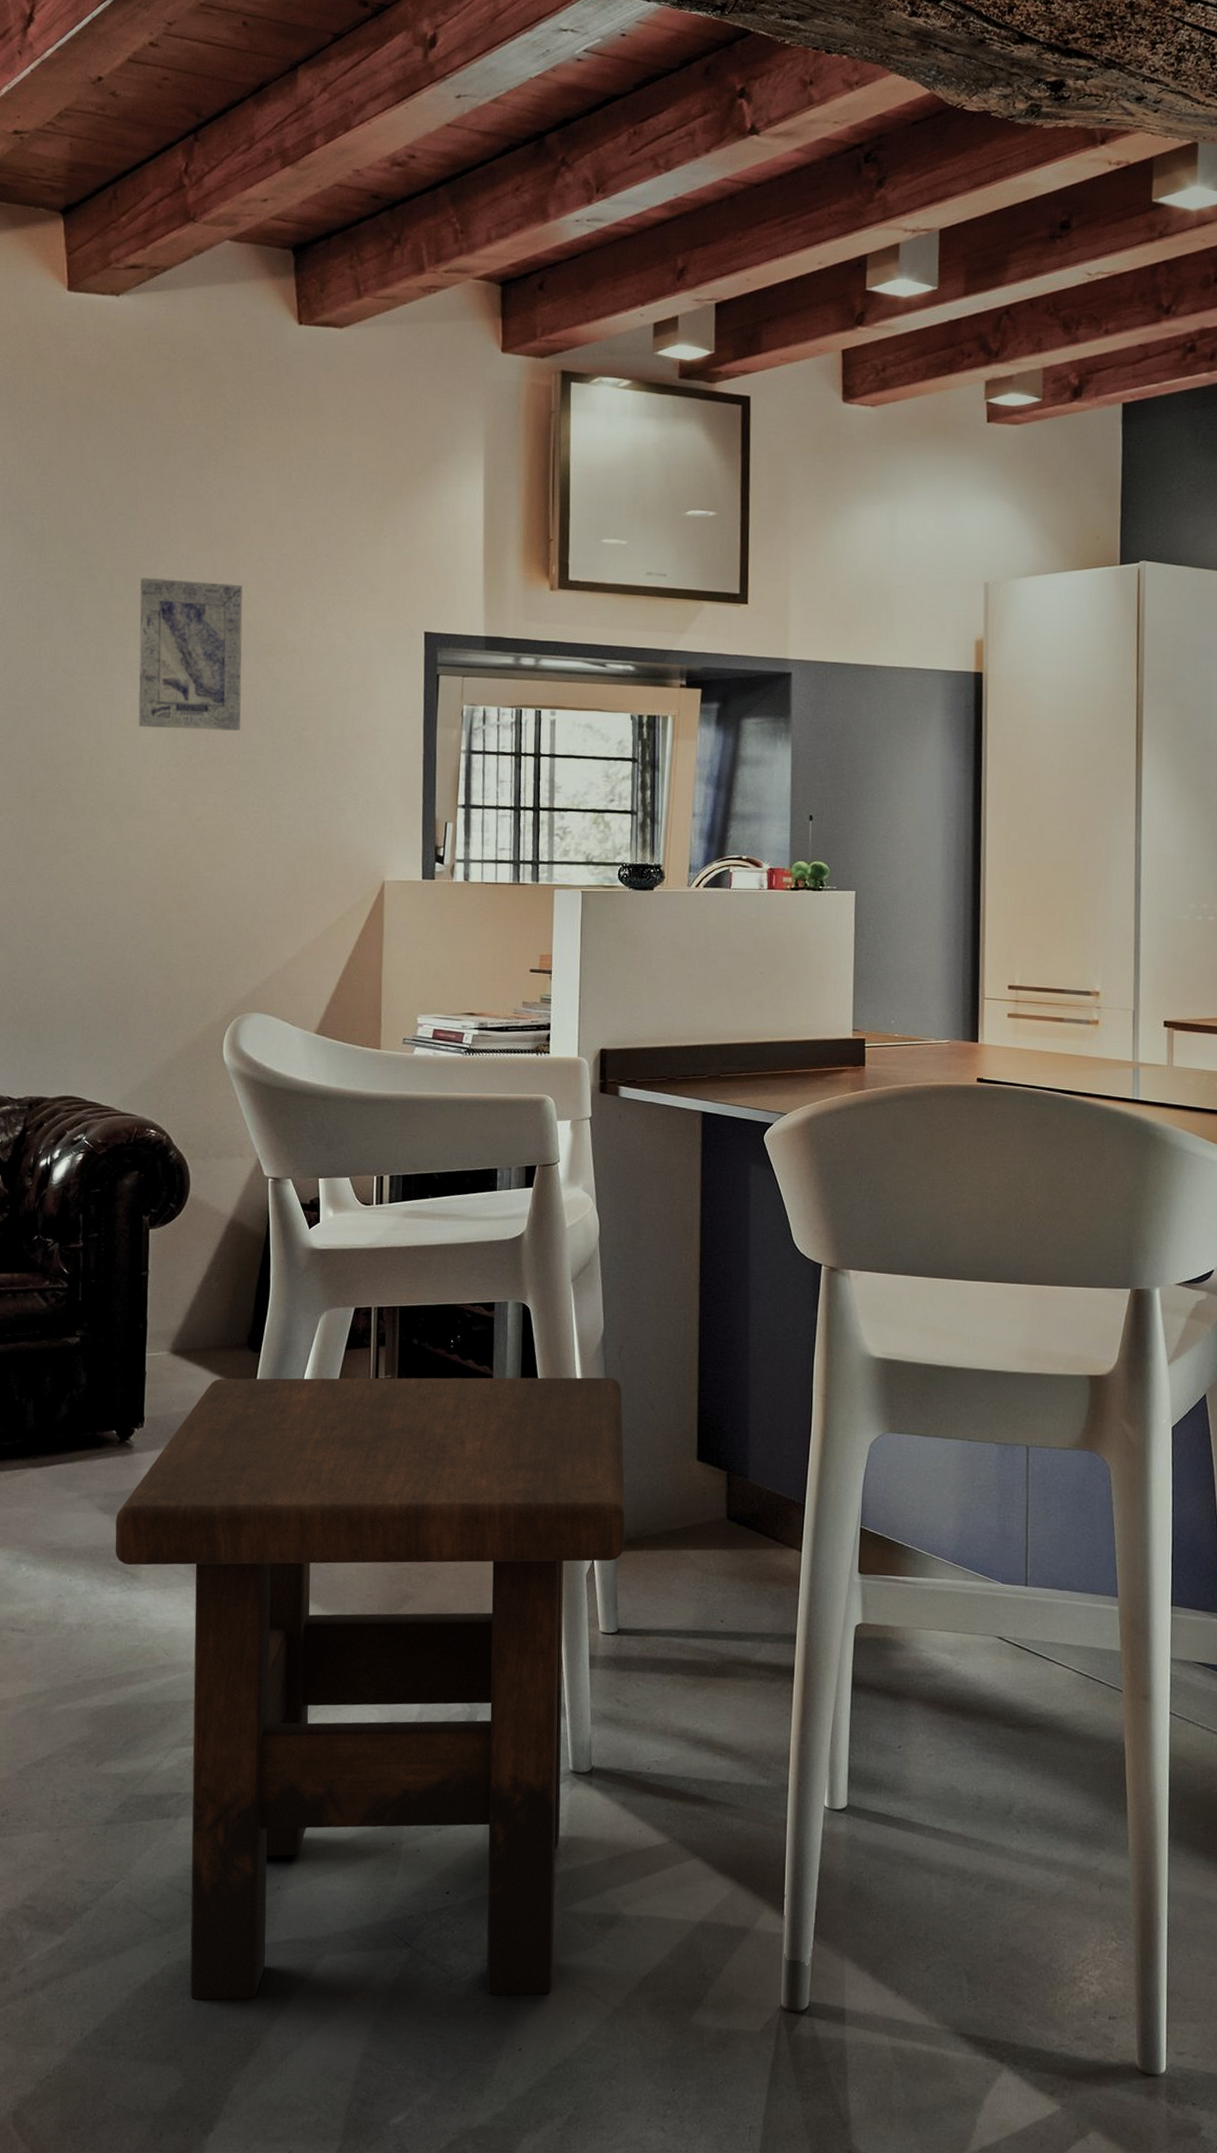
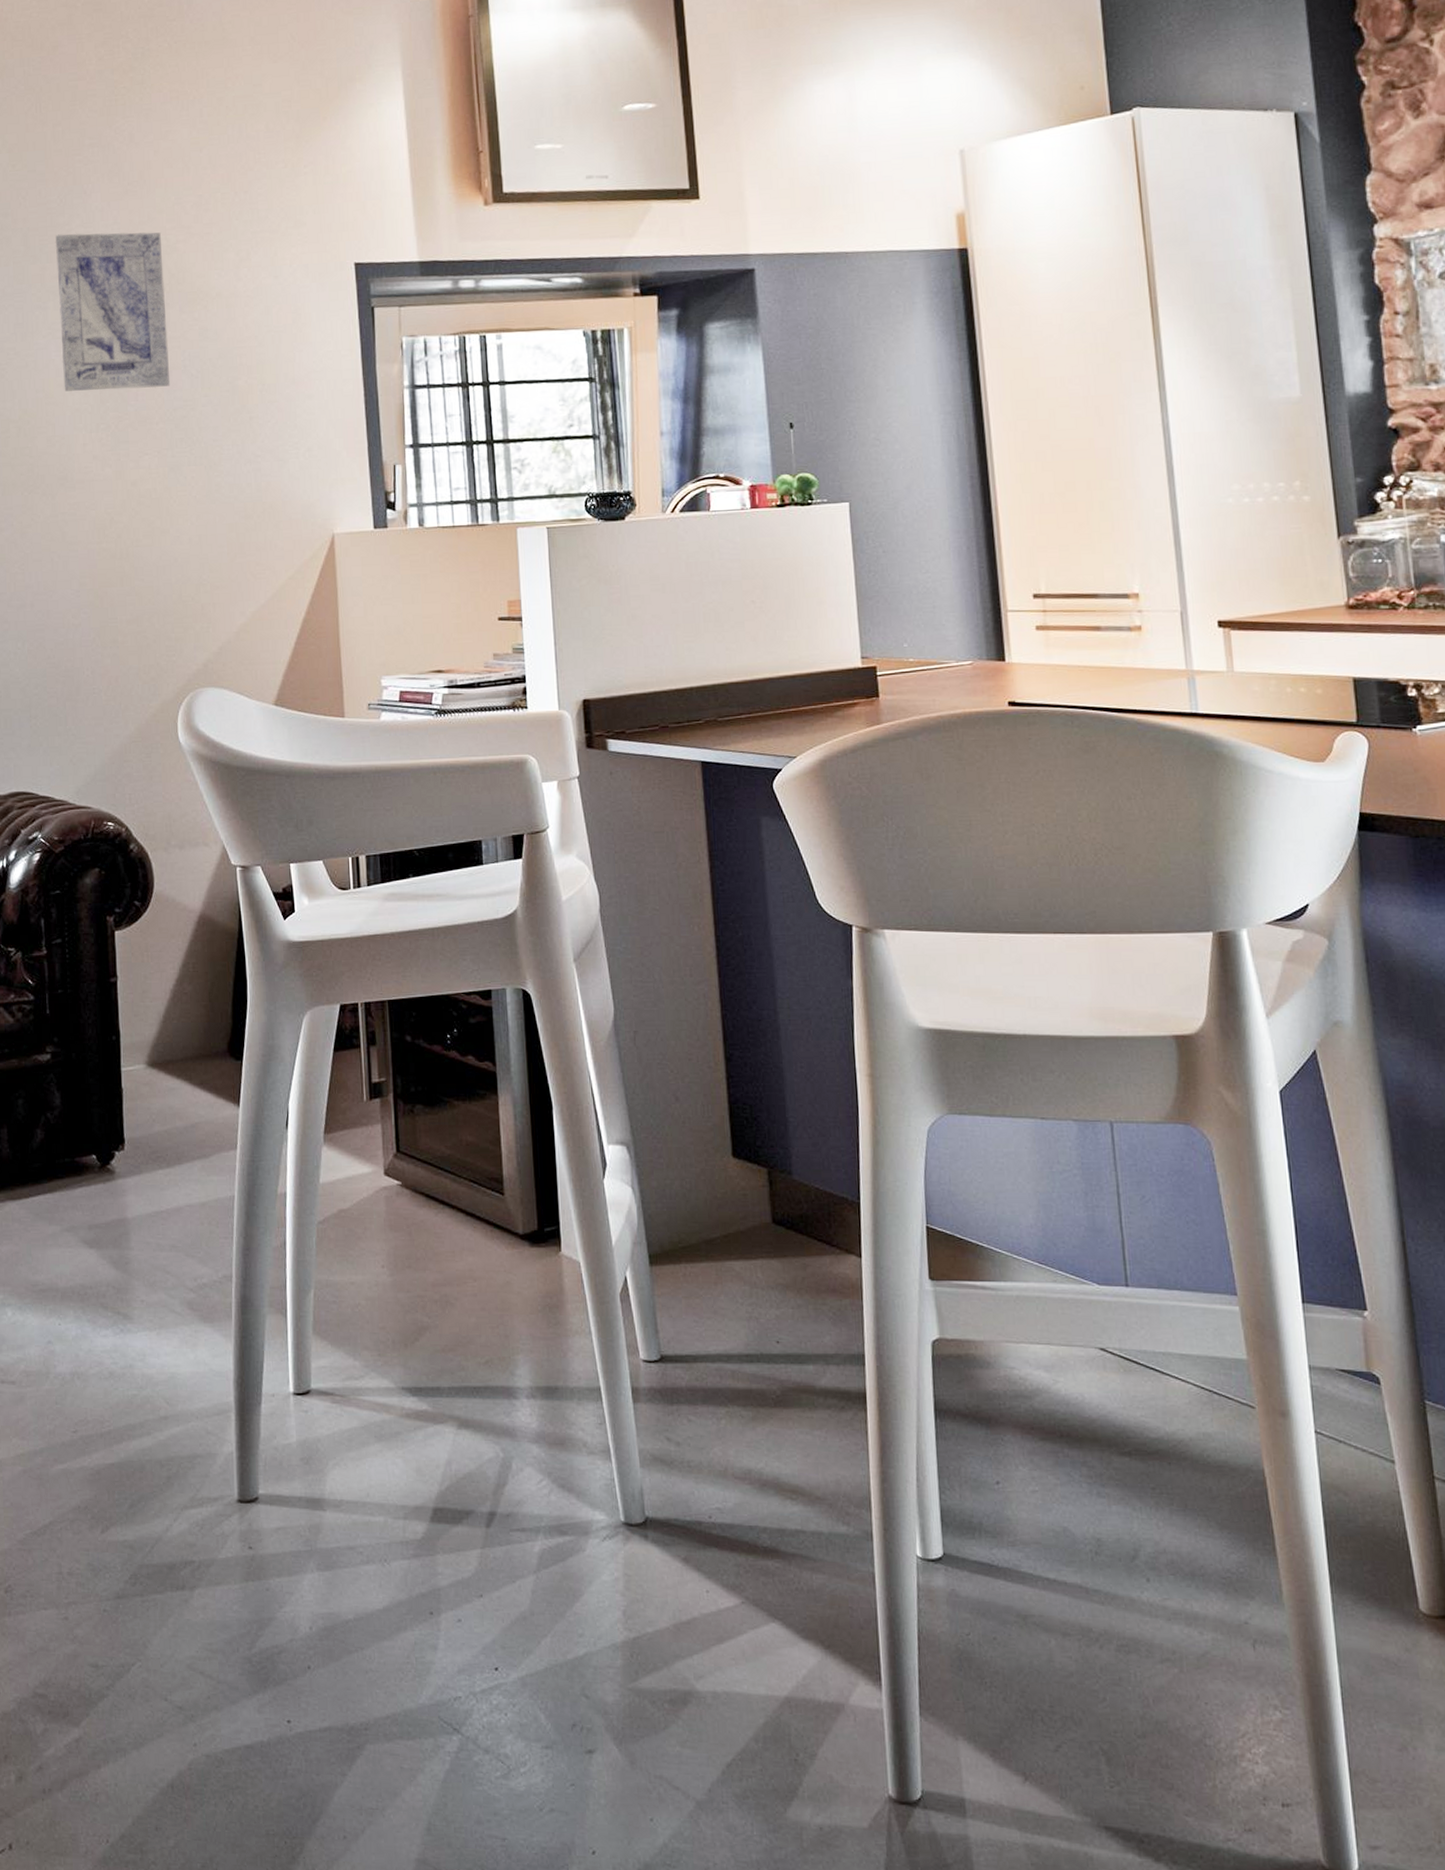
side table: present [115,1377,626,2000] -> none [102,1068,660,1800]

